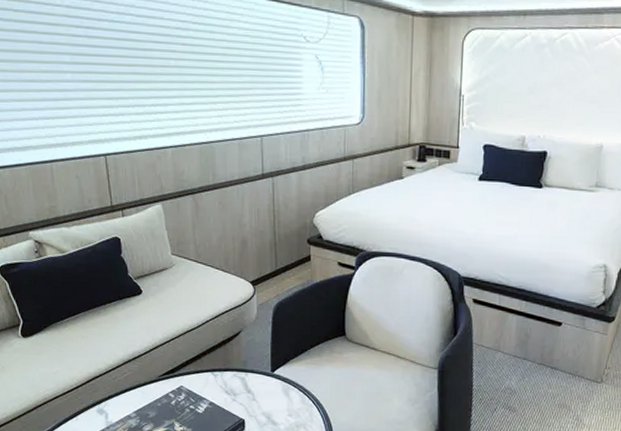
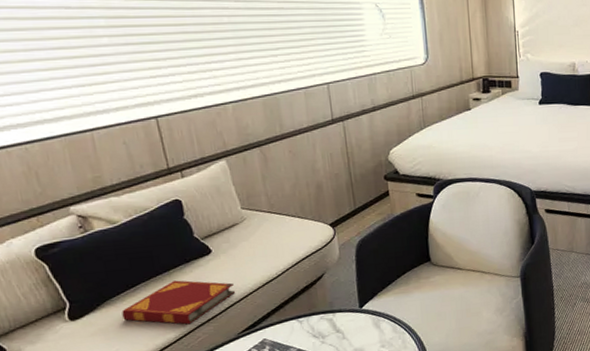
hardback book: none [63,315,159,359] -> present [121,280,235,325]

